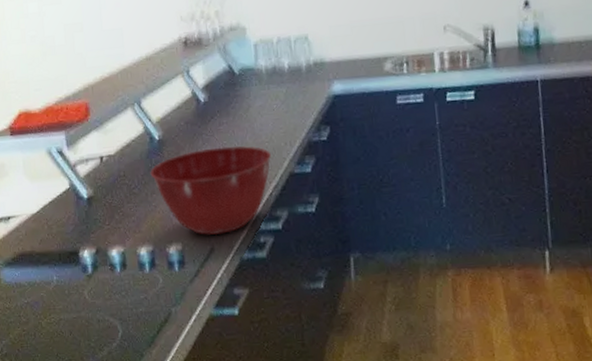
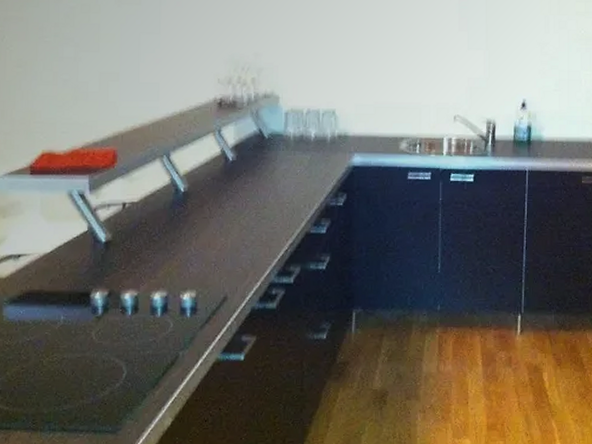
mixing bowl: present [150,146,271,236] -> none [172,204,290,286]

